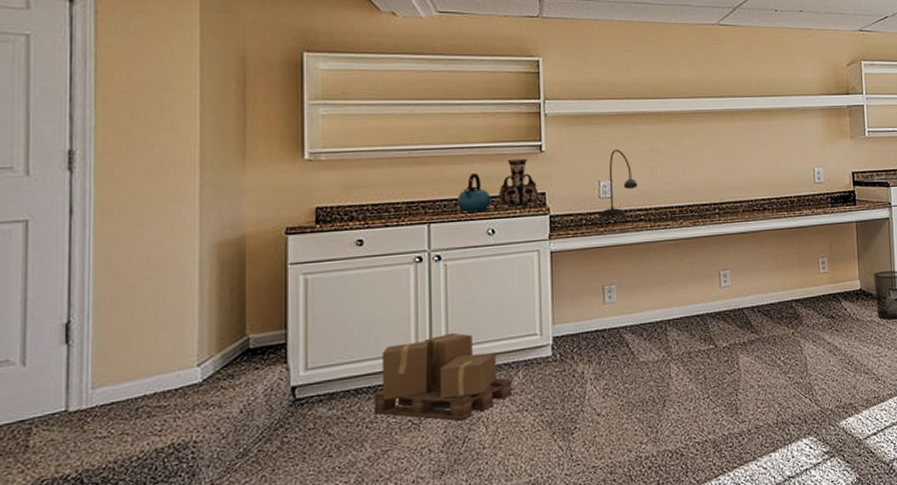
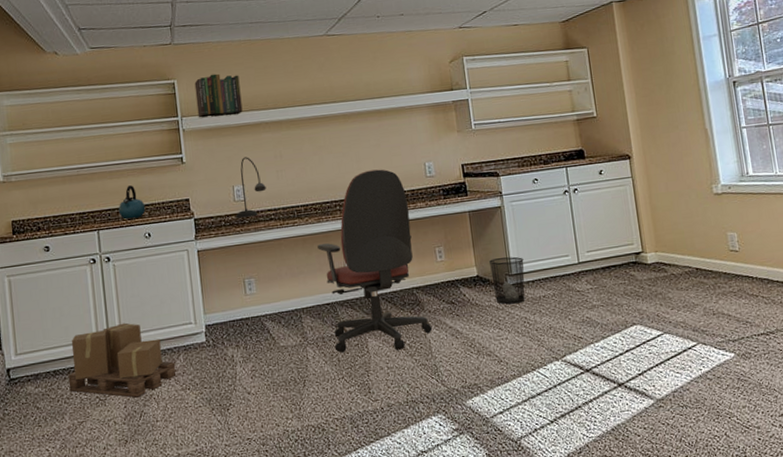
decorative vase: present [499,158,538,207] -> none [151,169,184,213]
books: none [563,54,618,103] -> present [194,73,243,118]
office chair: none [691,172,810,369] -> present [317,169,433,353]

